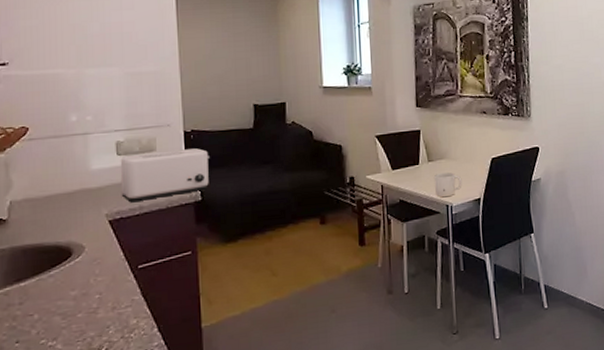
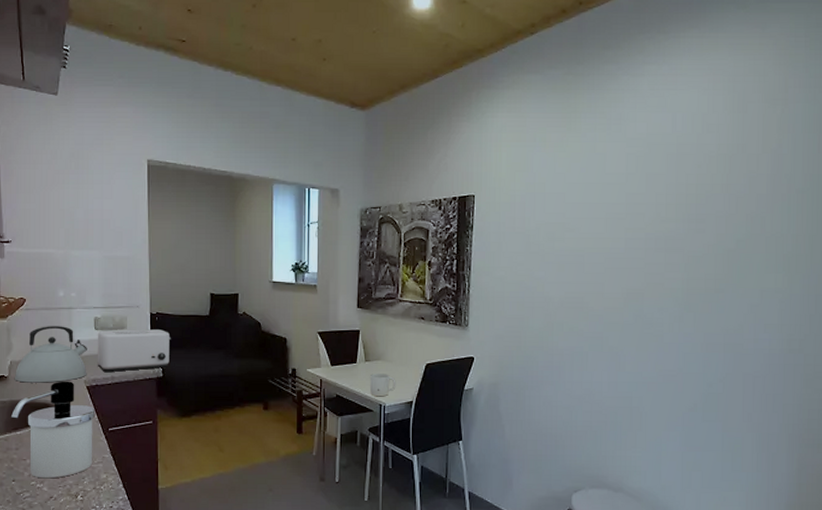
soap dispenser: none [13,216,121,335] -> present [11,381,96,479]
kettle: none [15,154,109,225] -> present [14,326,87,383]

